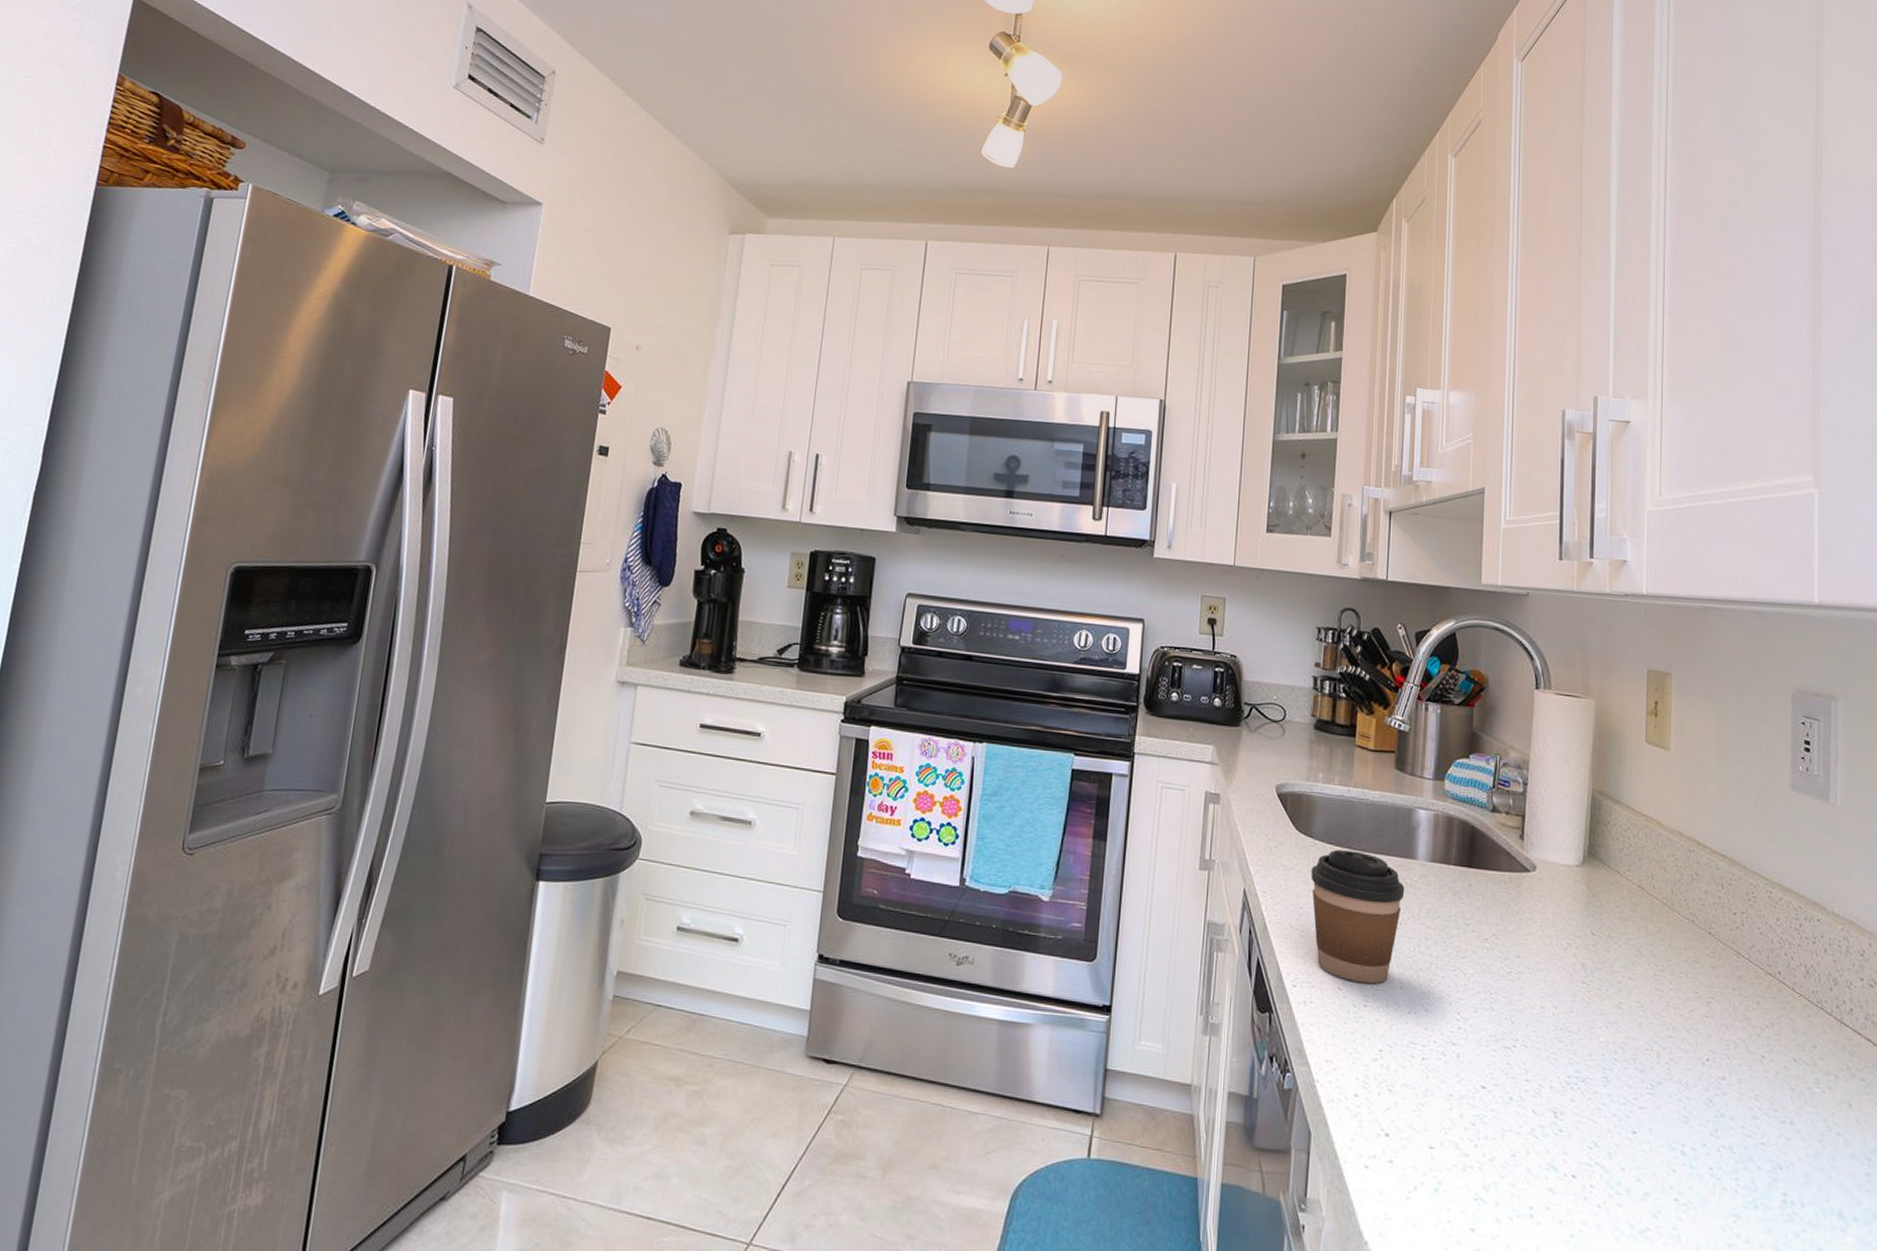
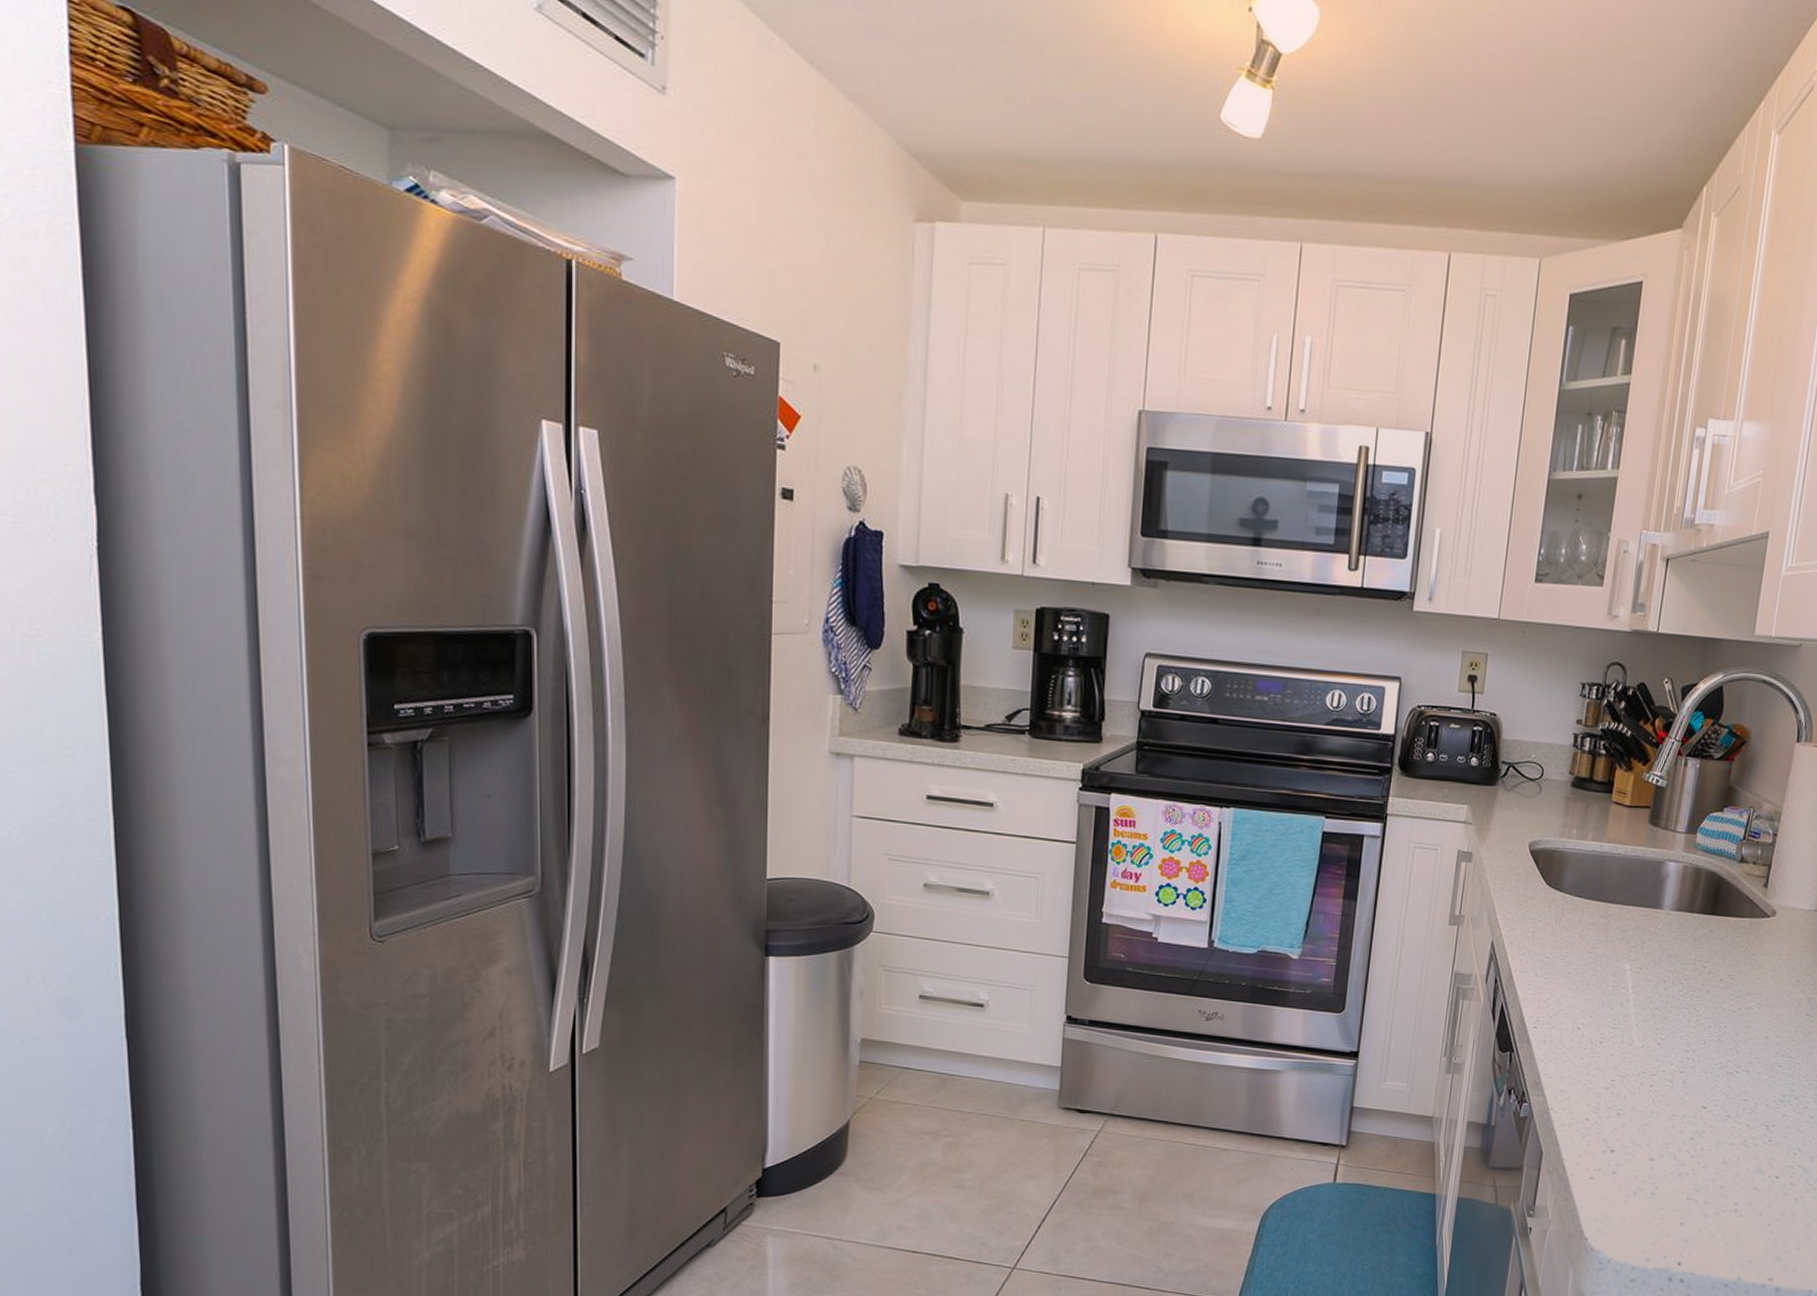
coffee cup: present [1311,849,1405,984] -> none [1558,902,1649,1023]

